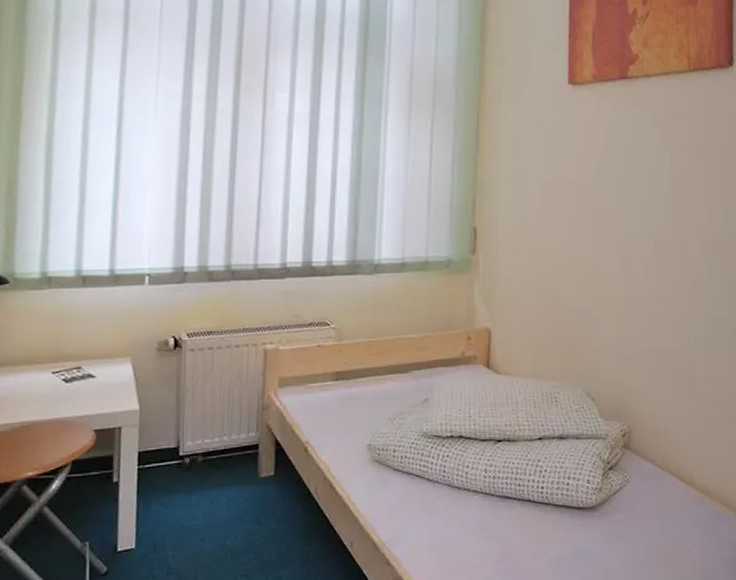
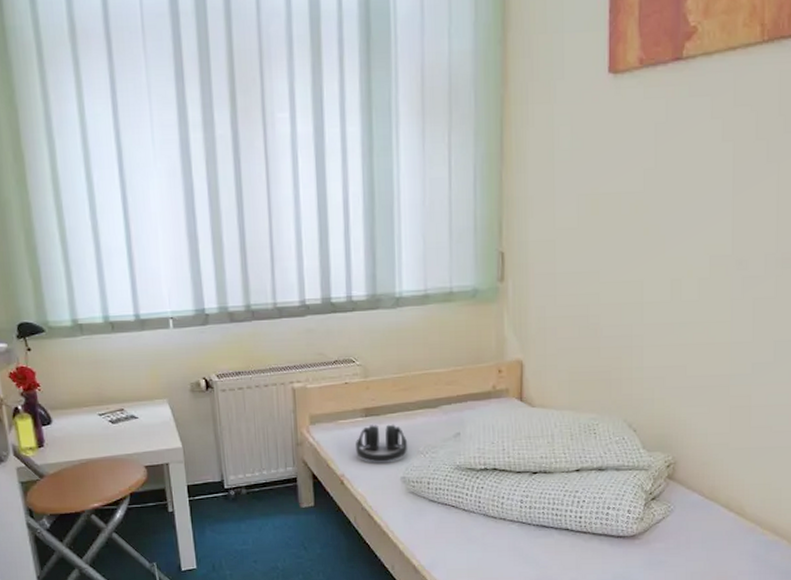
headphones: none [323,389,377,429] -> present [356,424,408,463]

